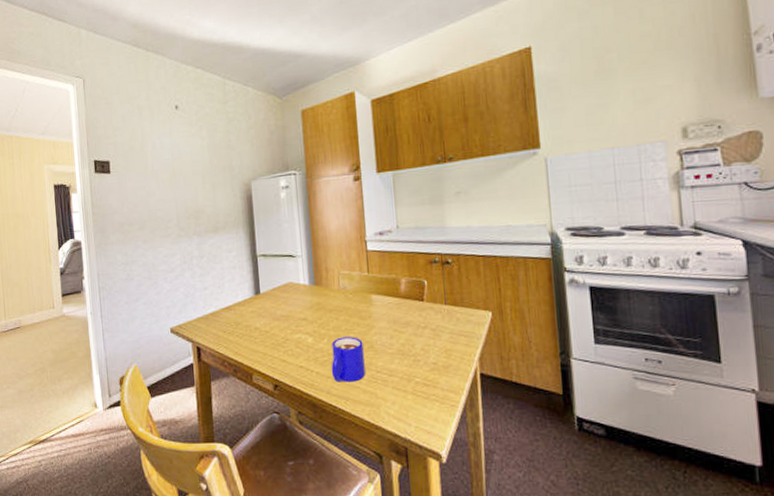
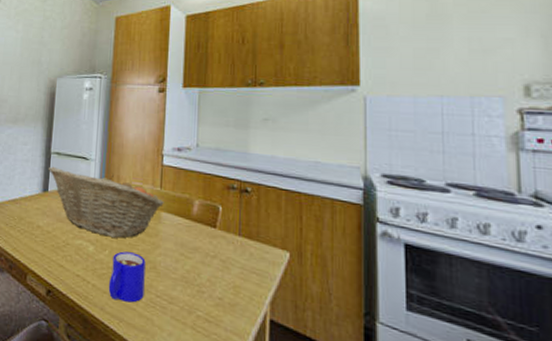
fruit basket: none [256,266,373,327] -> present [48,166,164,238]

